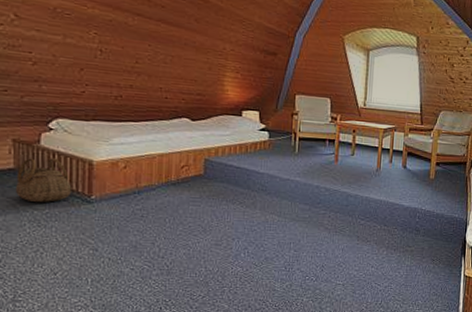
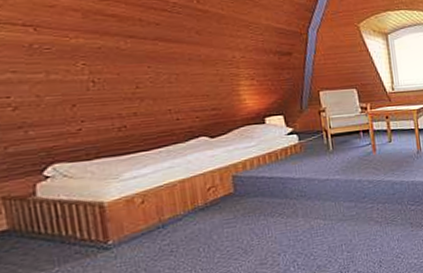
basket: present [16,157,72,203] -> none [12,207,84,263]

